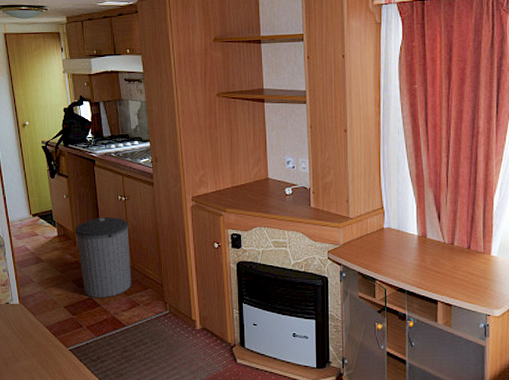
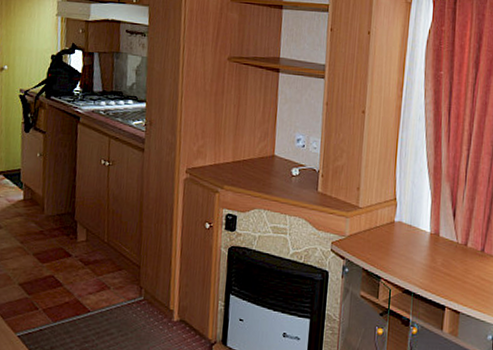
trash can: present [75,216,132,297] -> none [44,182,110,277]

